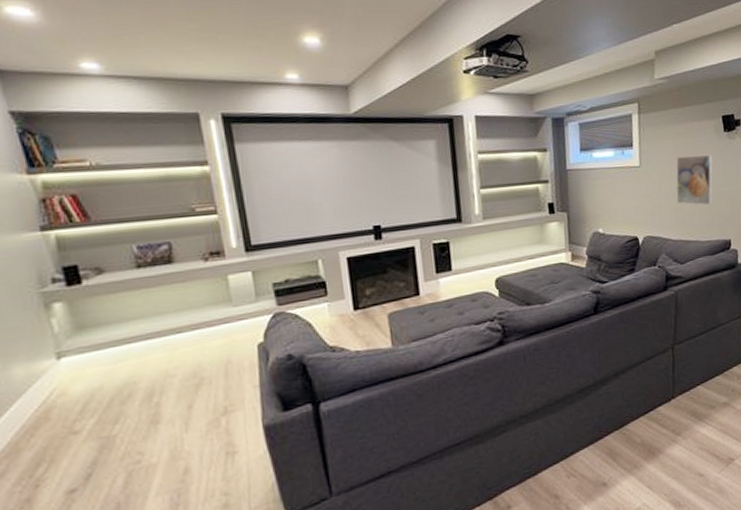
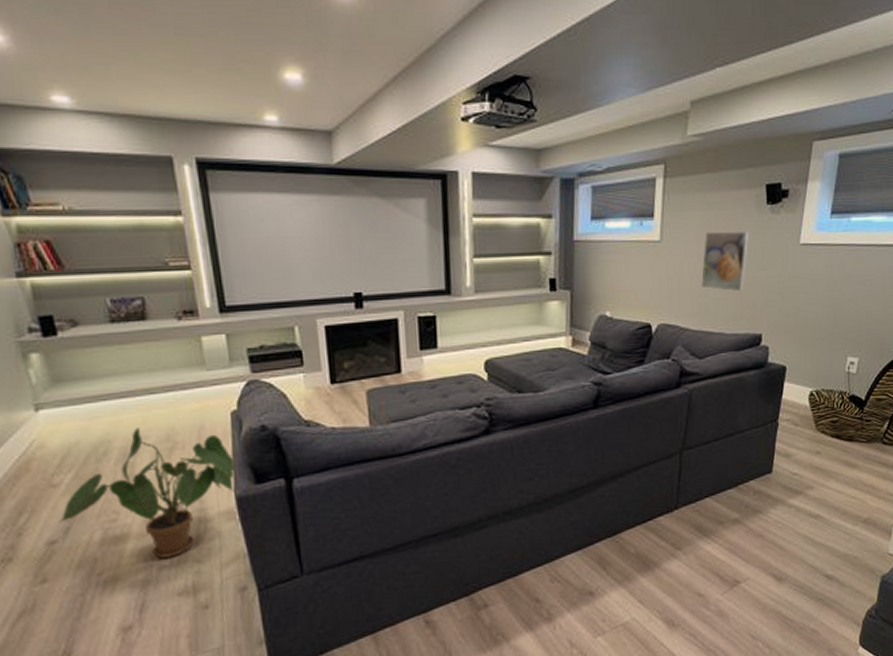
house plant: none [79,367,264,495] -> present [58,427,237,558]

